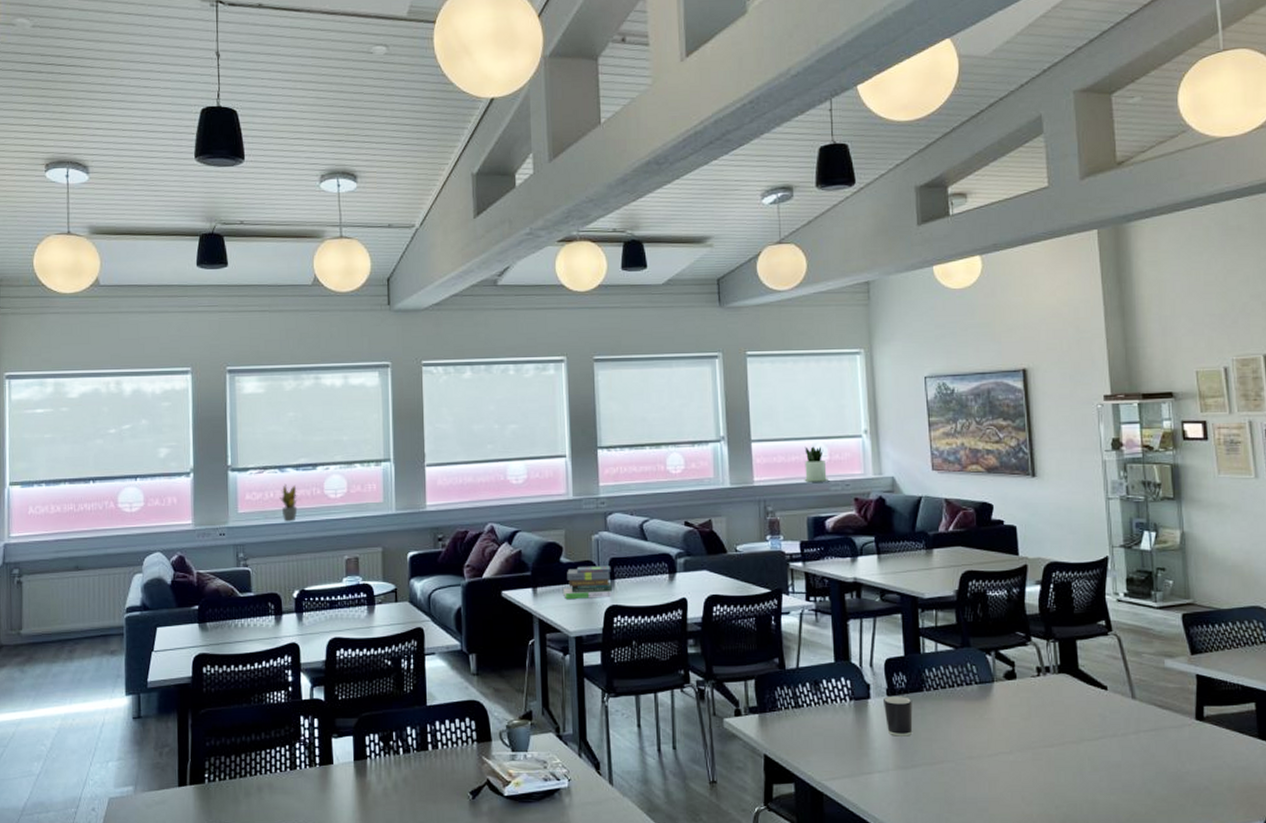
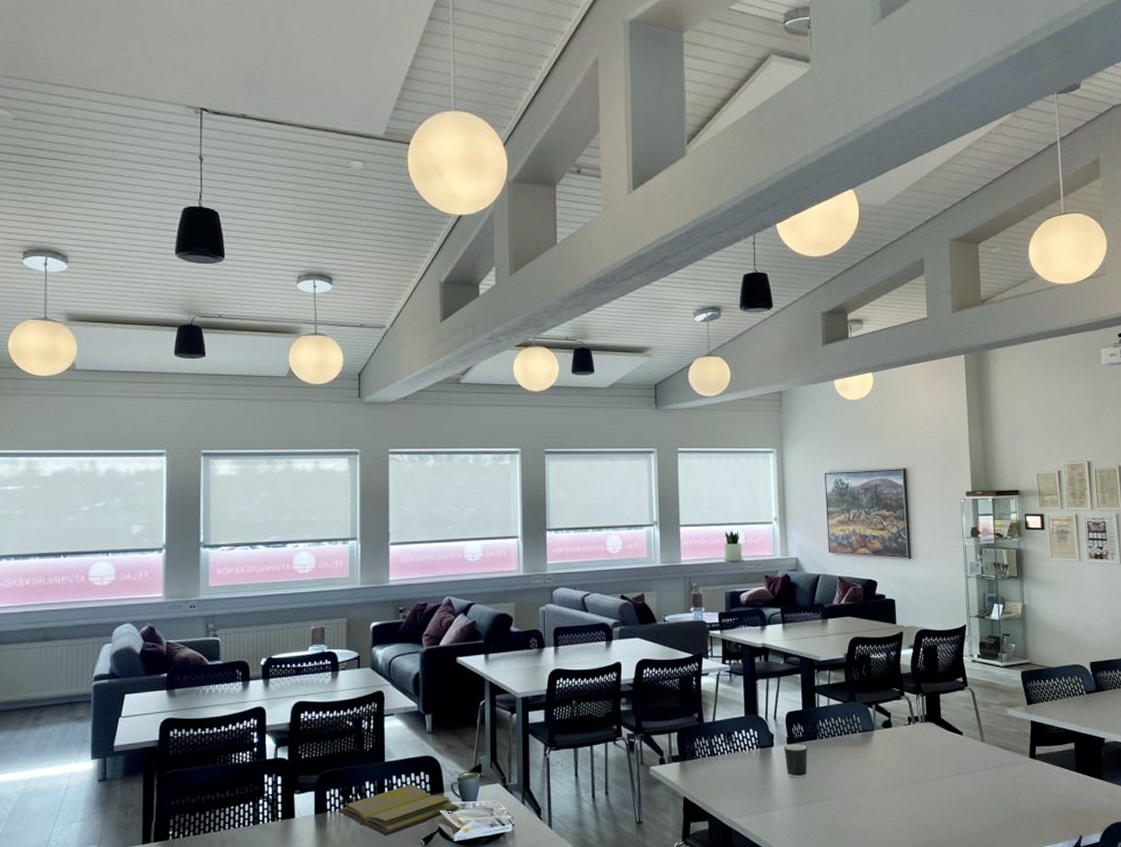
potted plant: present [280,483,301,522] -> none [250,559,271,595]
diary: none [377,731,510,786] -> present [337,784,460,835]
books: present [563,566,612,600] -> none [512,634,556,665]

